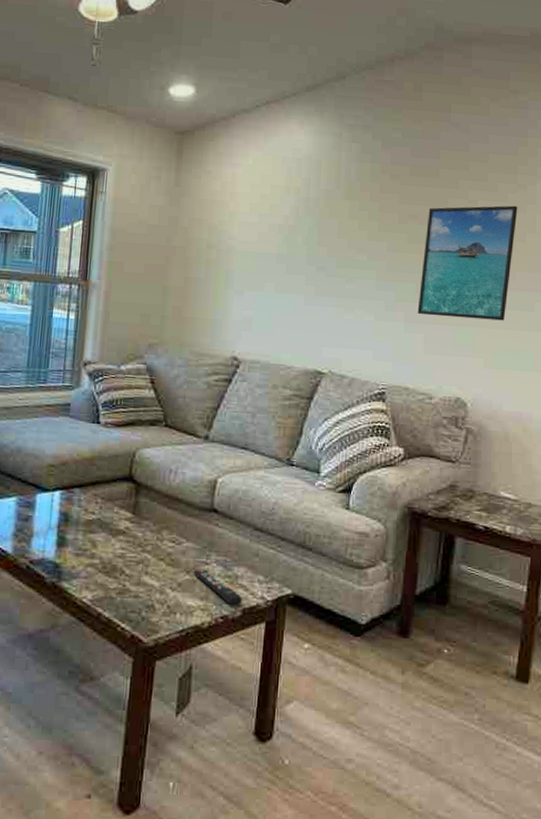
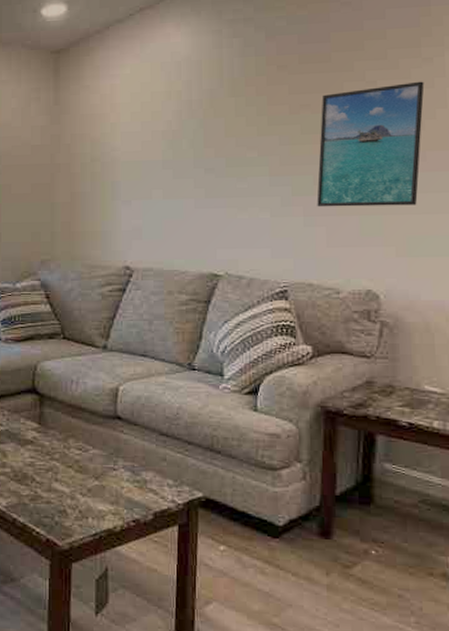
remote control: present [193,569,243,605] -> none [102,474,154,509]

